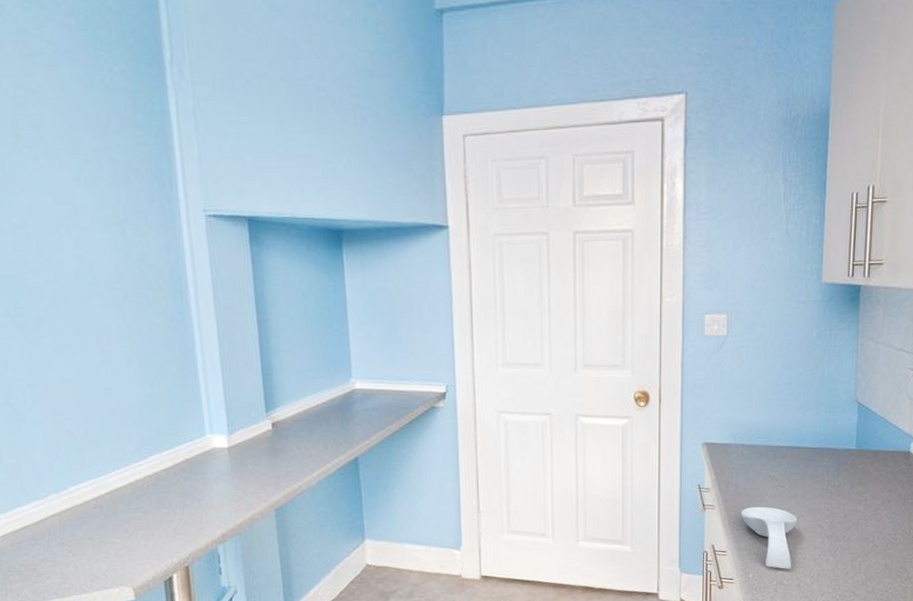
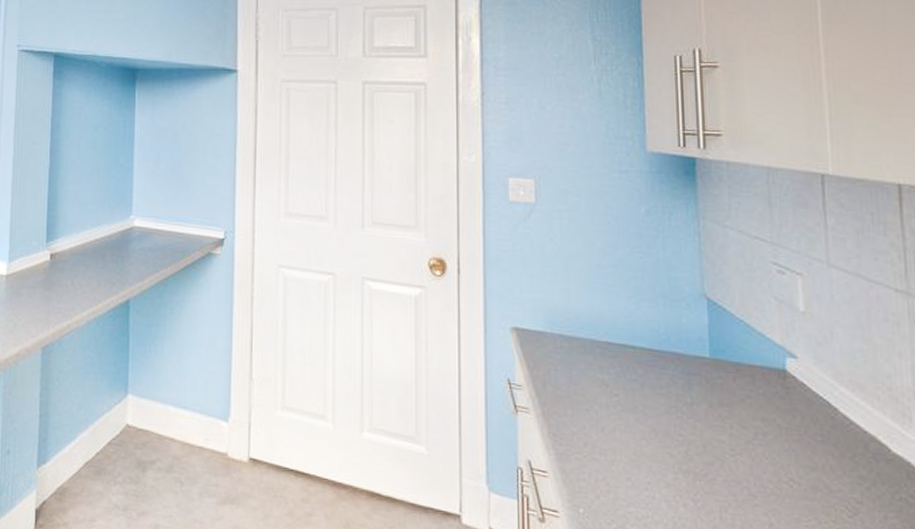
spoon rest: present [741,506,798,569] -> none [563,416,640,510]

